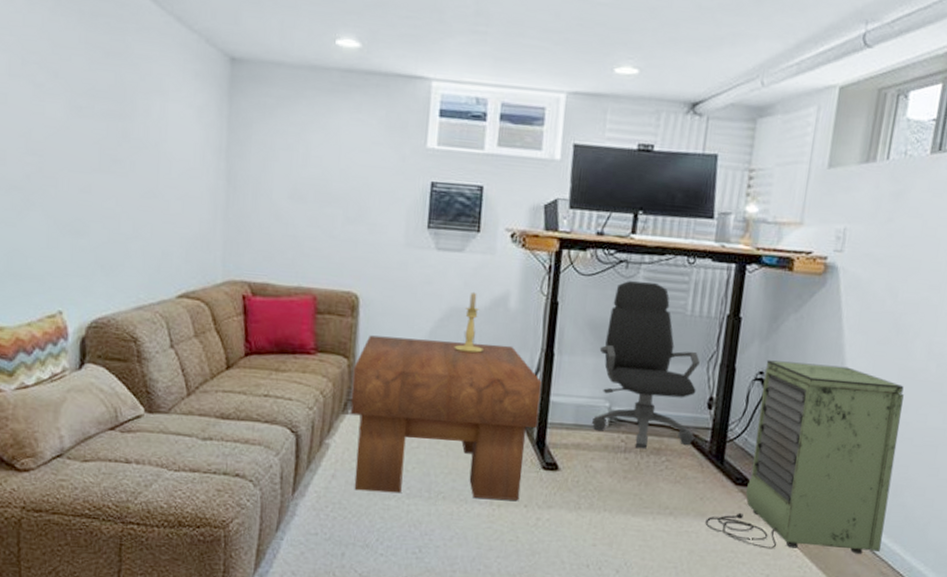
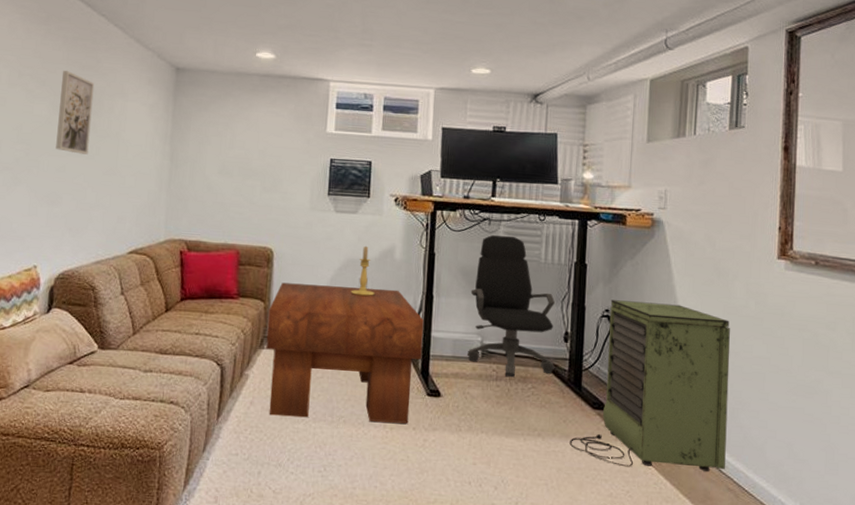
wall art: none [77,58,124,171] -> present [55,71,95,155]

